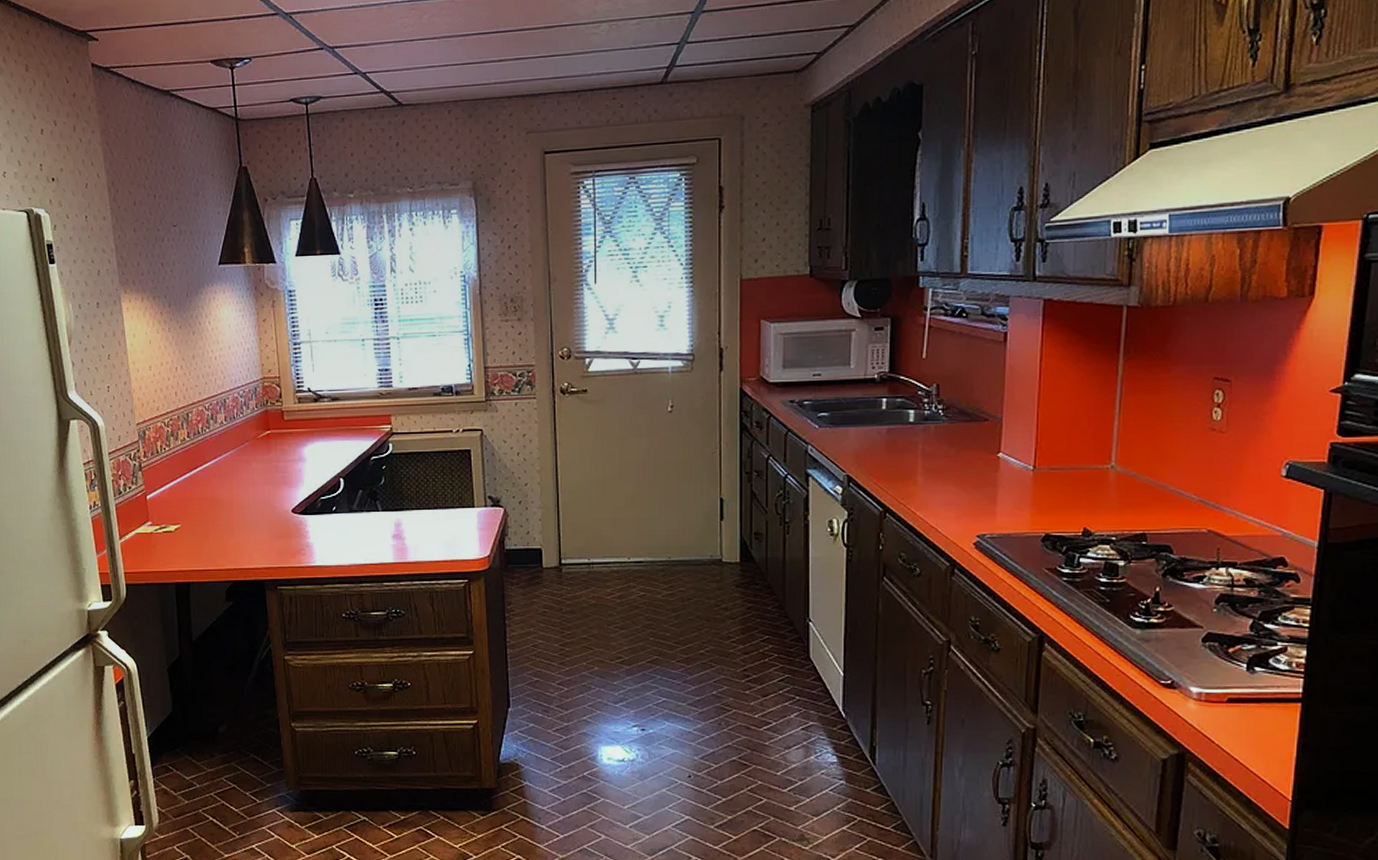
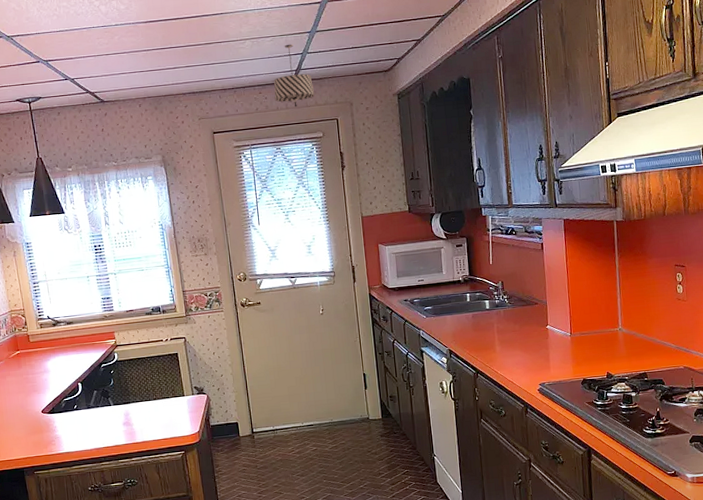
pendant light: none [633,29,692,120] -> present [274,44,315,107]

